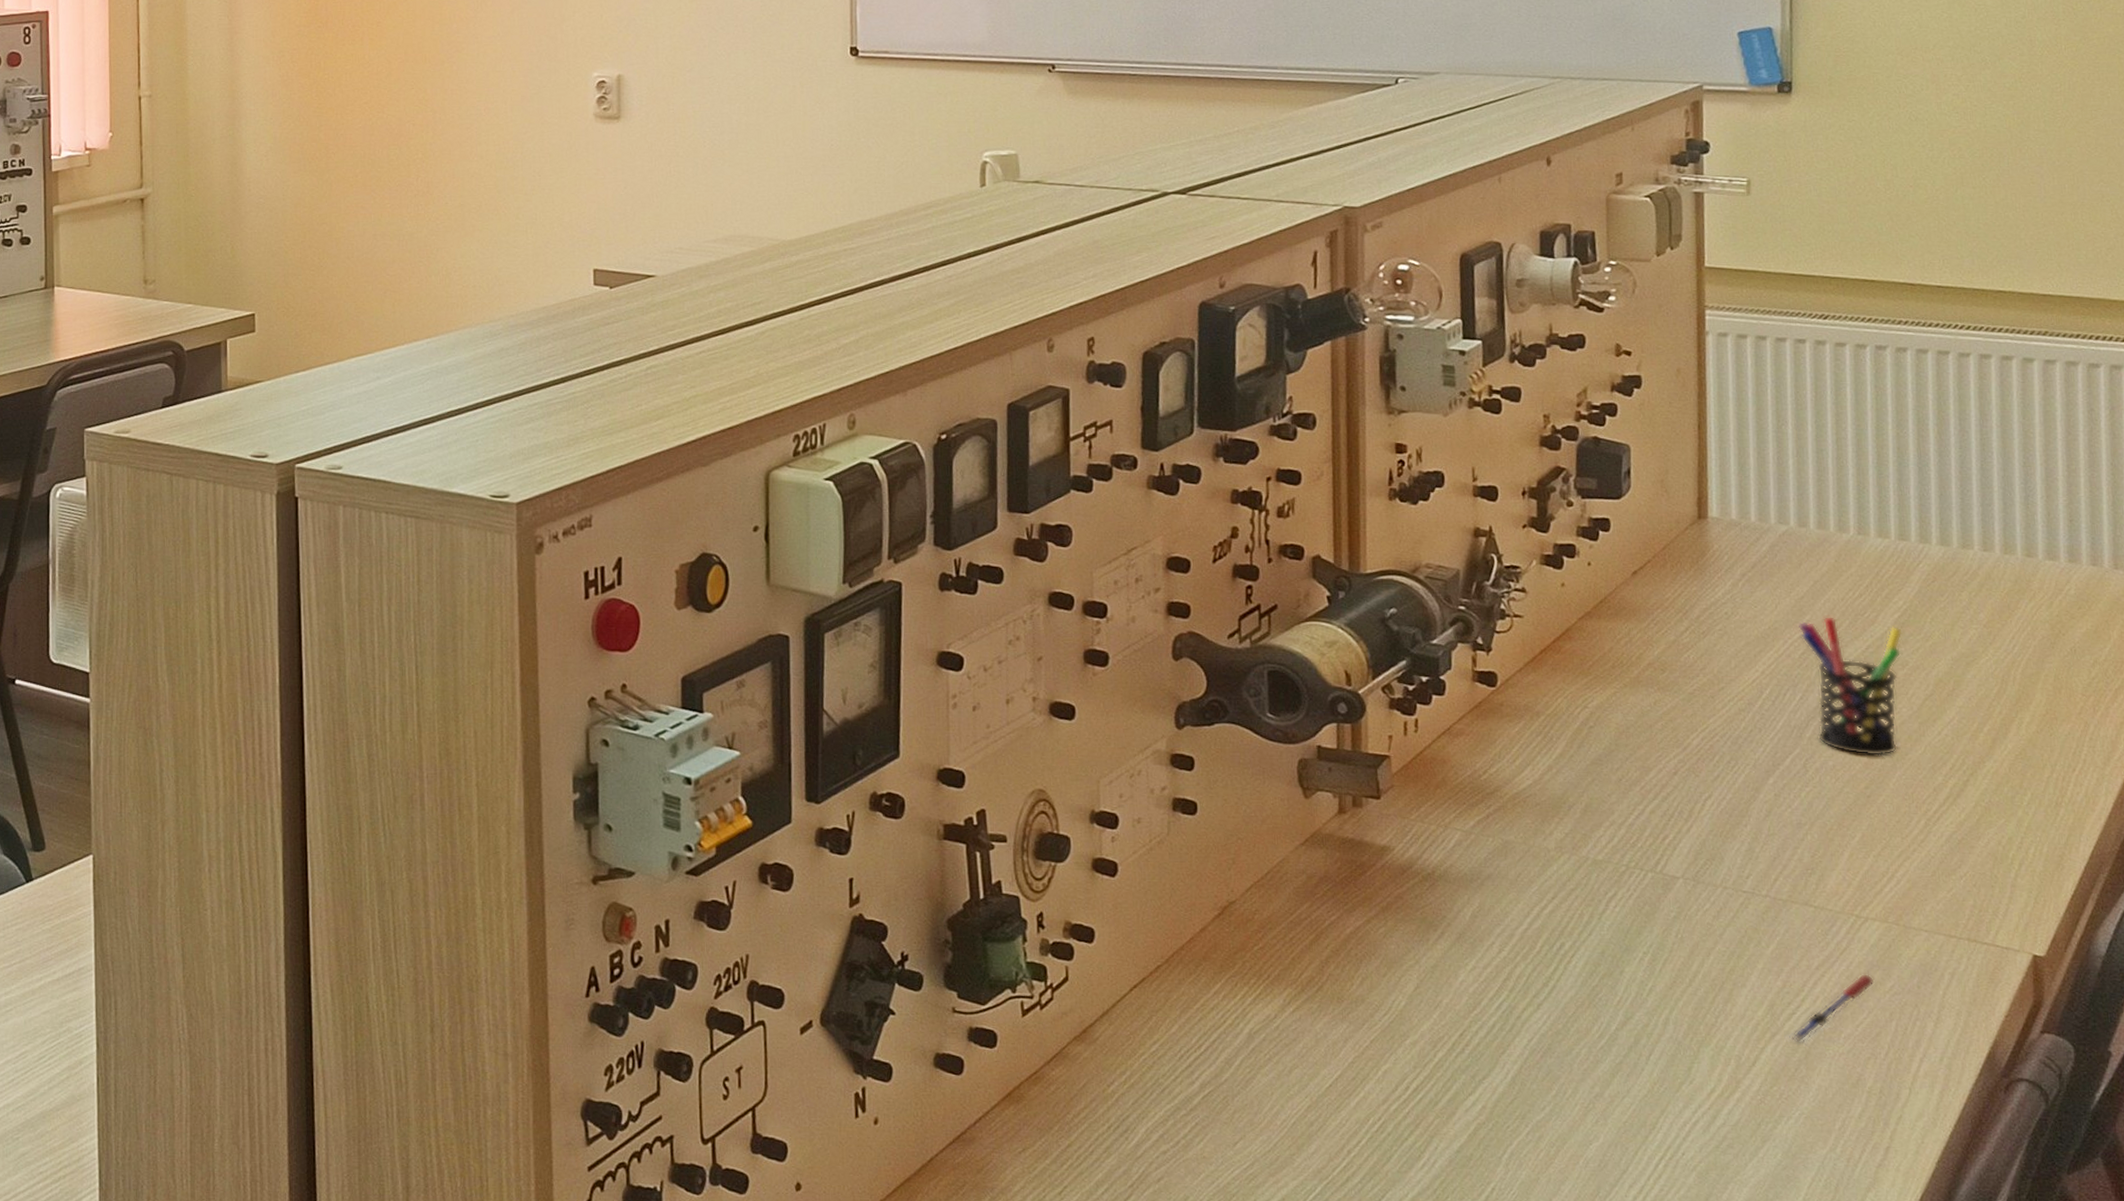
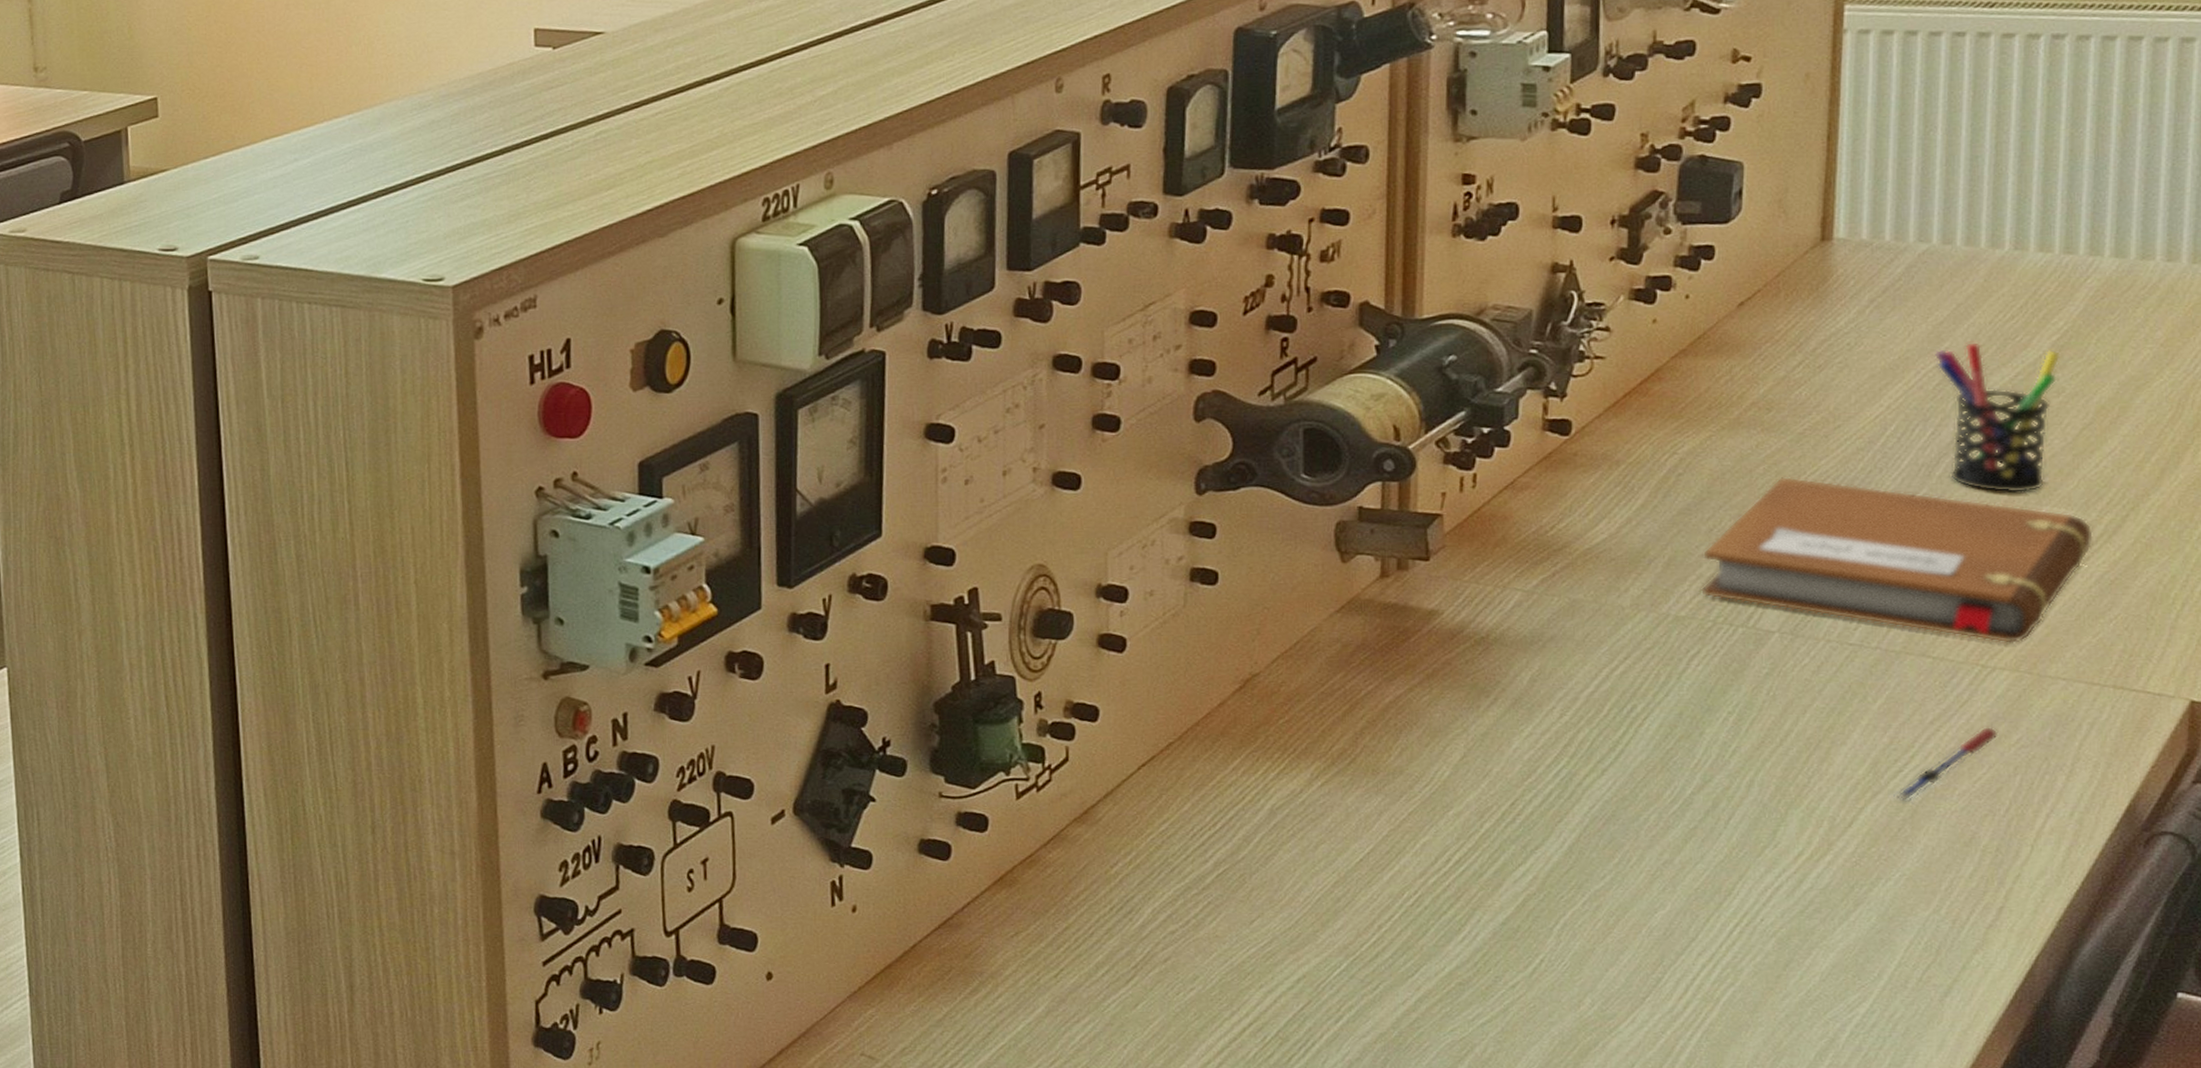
notebook: none [1613,732,1941,896] -> present [1701,476,2093,643]

